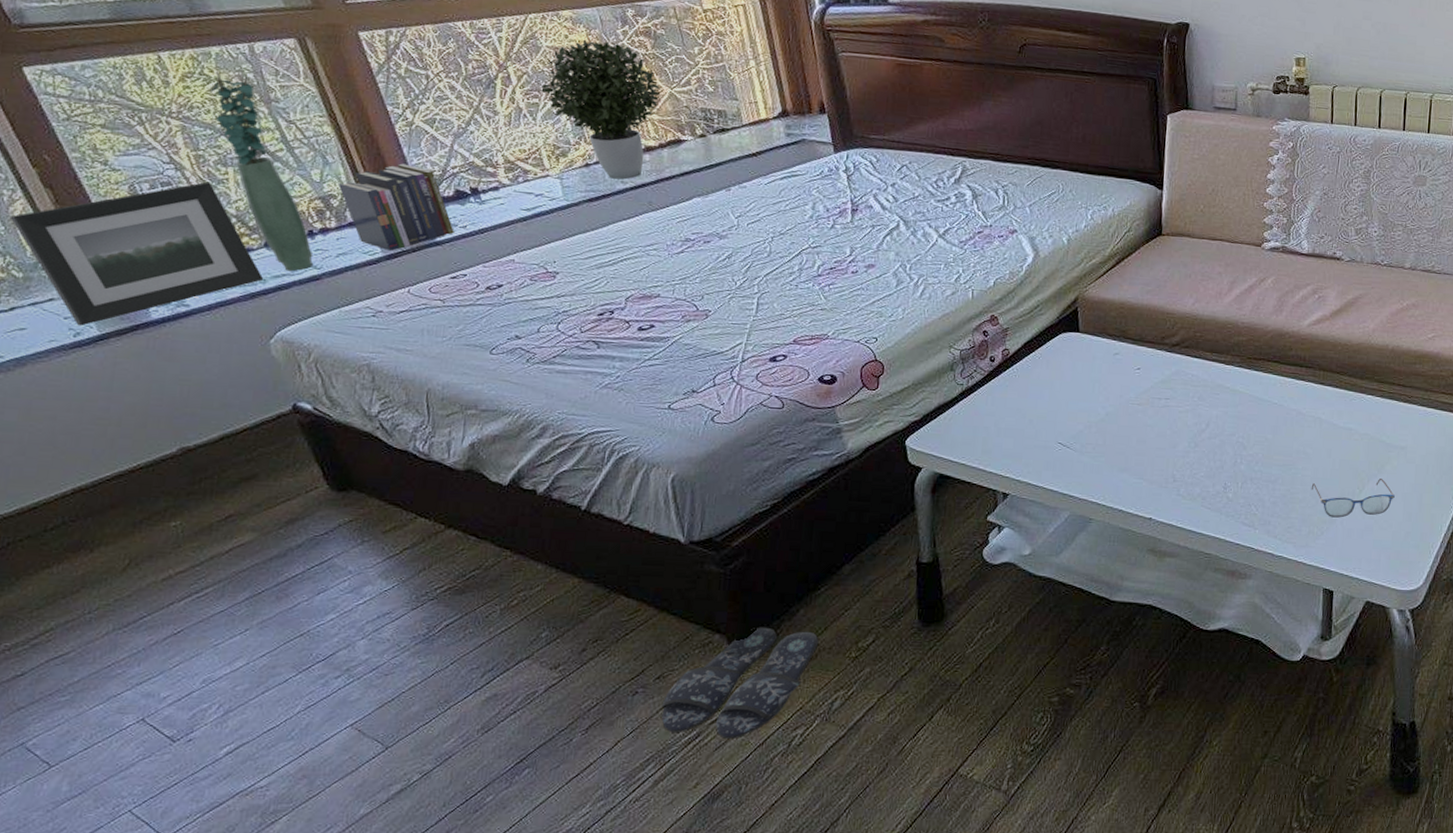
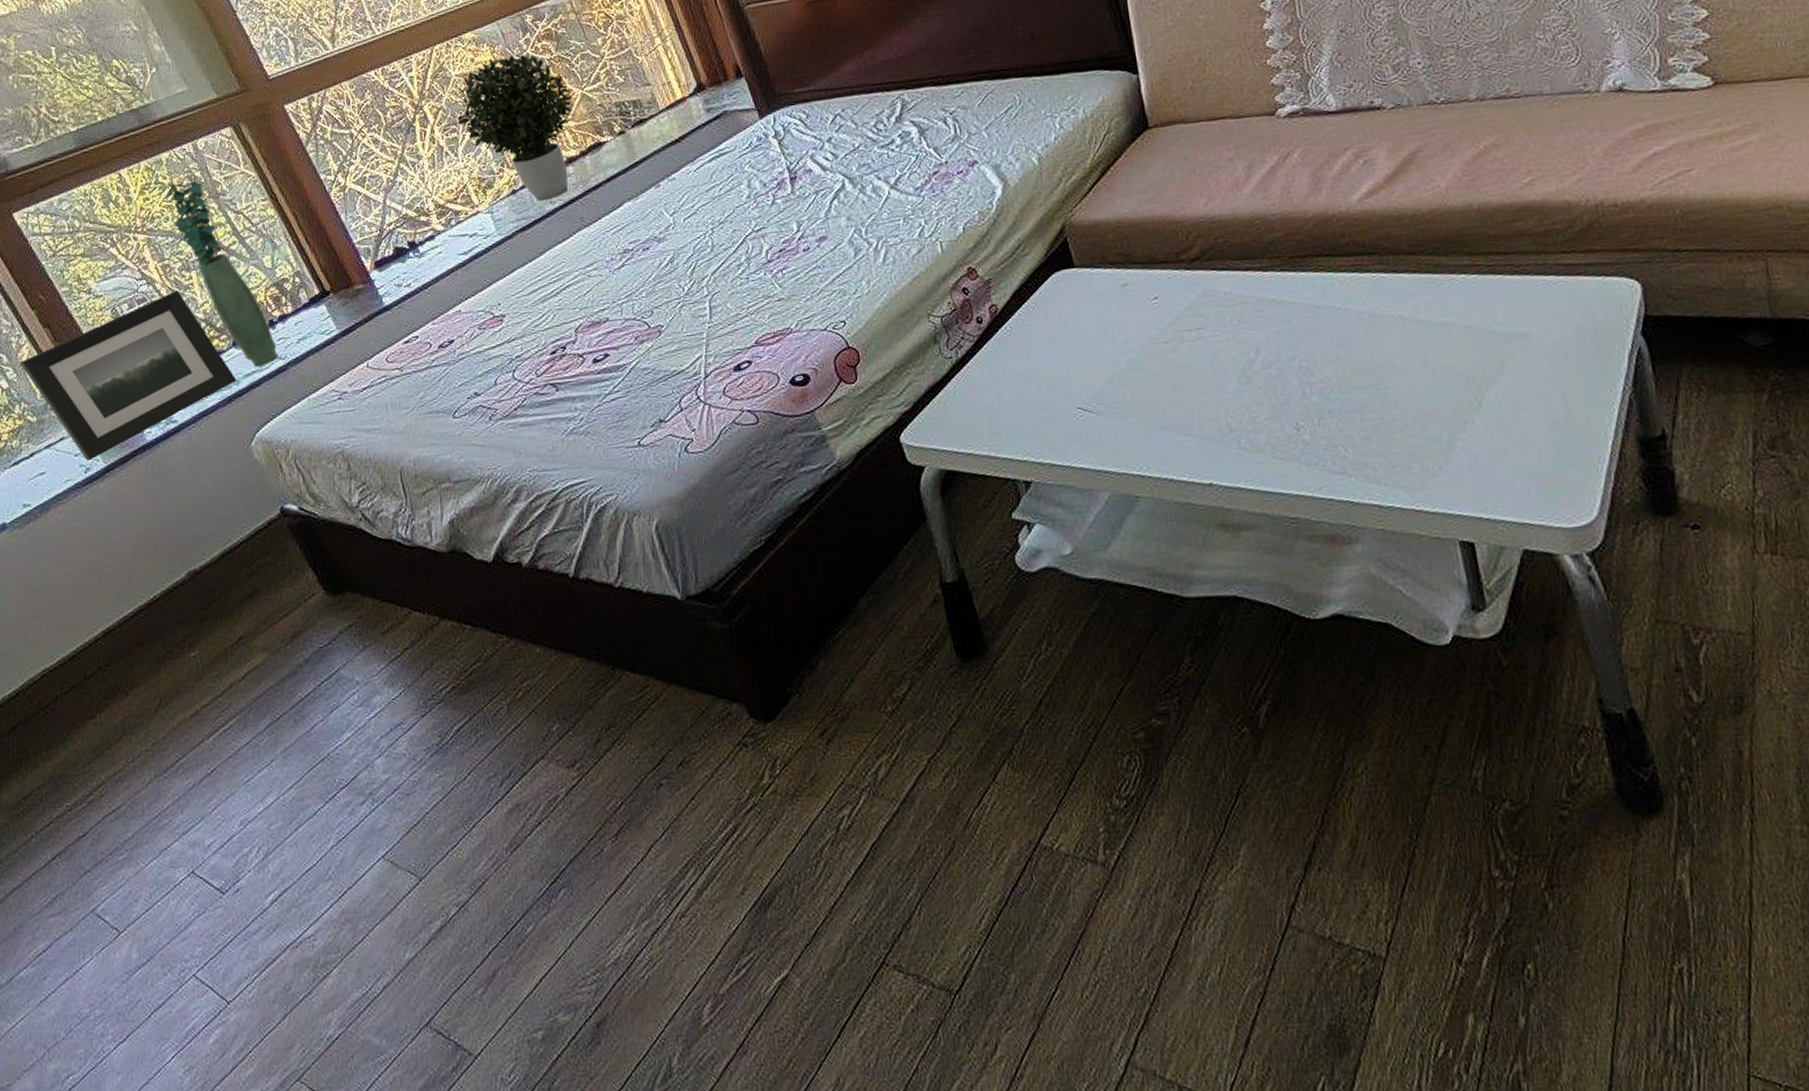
books: present [337,163,454,251] -> none [288,231,400,326]
slippers: present [661,627,819,739] -> none [689,686,848,830]
glasses: present [1311,479,1395,518] -> none [1411,381,1529,445]

